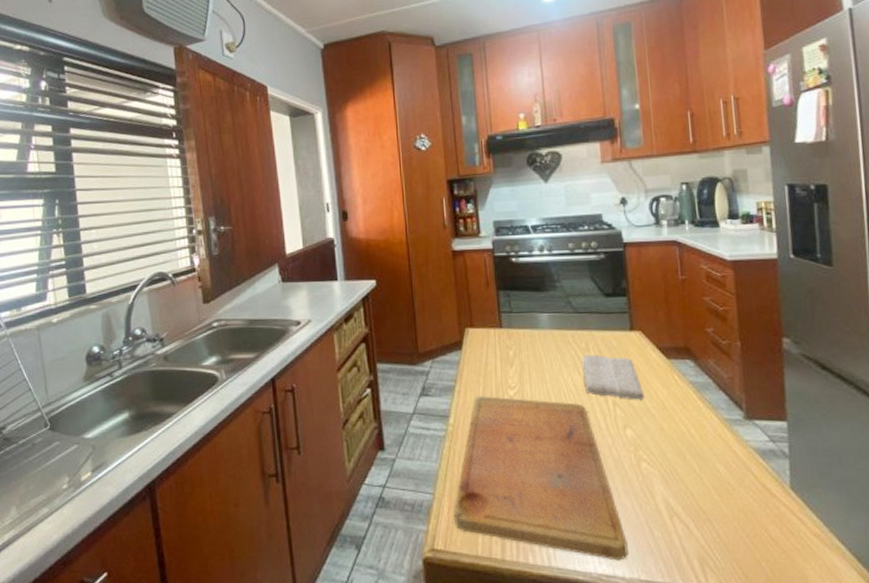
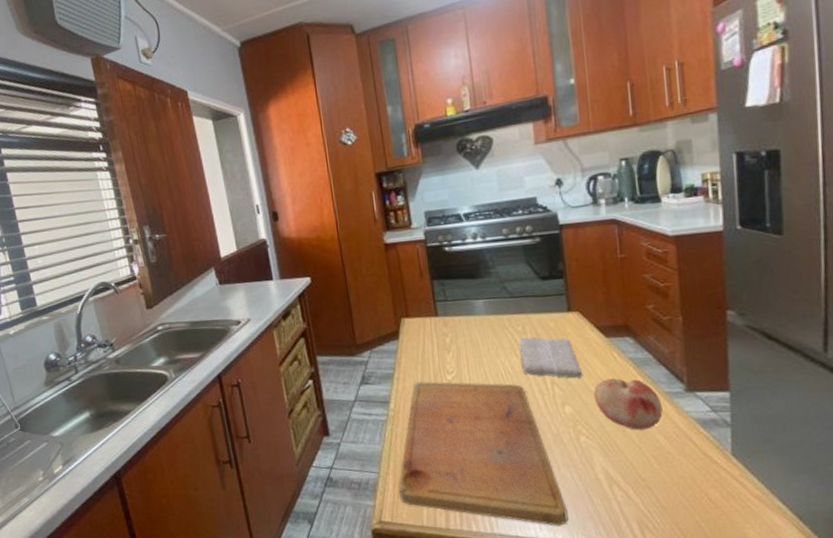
fruit: none [655,402,723,458] -> present [593,378,663,430]

